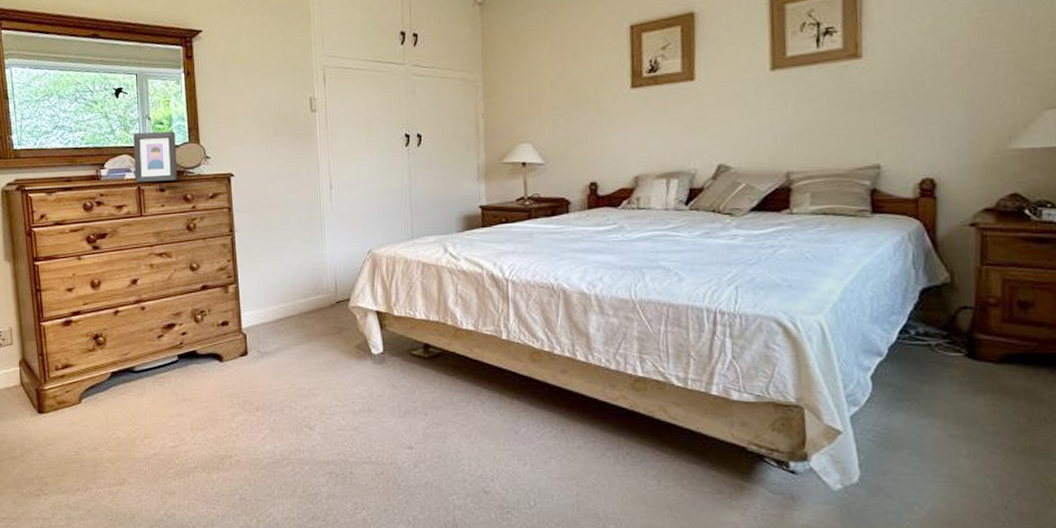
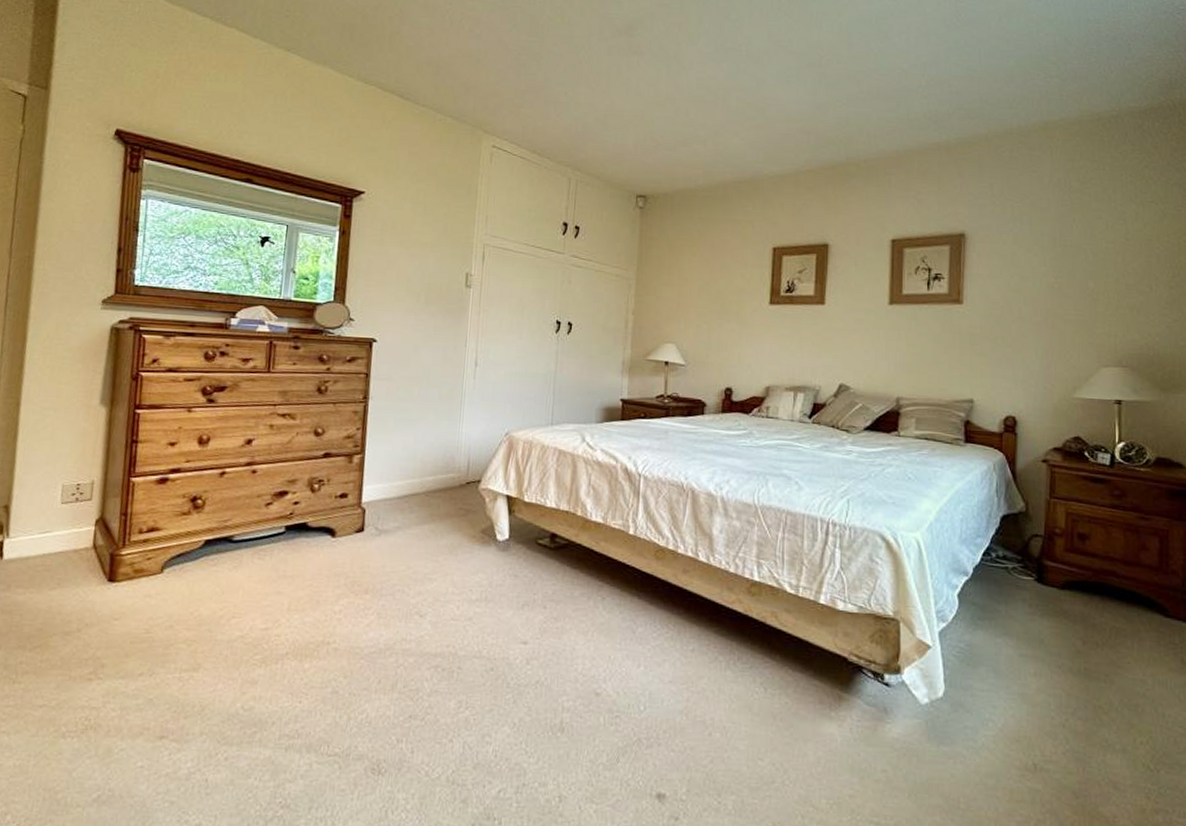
picture frame: present [133,131,177,184] -> none [267,284,320,340]

